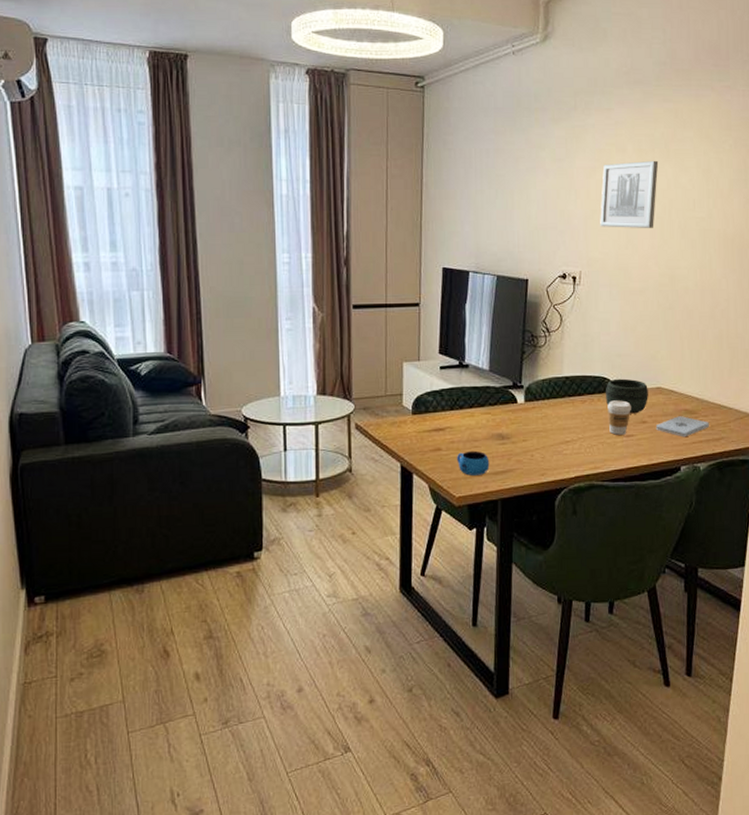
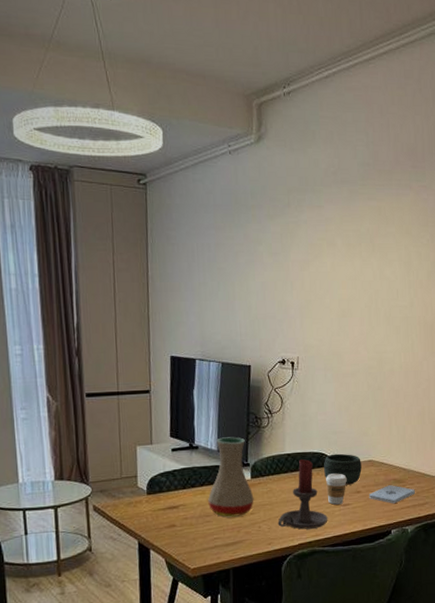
mug: present [457,450,490,476] -> none [191,525,221,548]
vase: none [477,356,527,443] -> present [208,437,254,517]
candle holder: none [552,383,609,461] -> present [278,459,328,530]
wall art: present [600,160,659,228] -> none [314,254,365,317]

